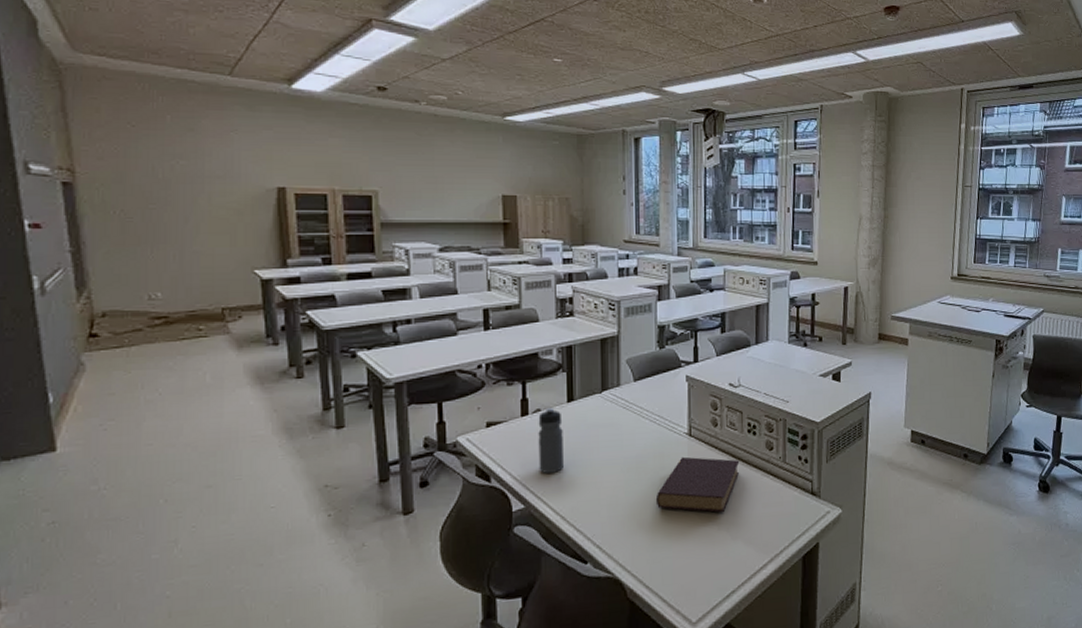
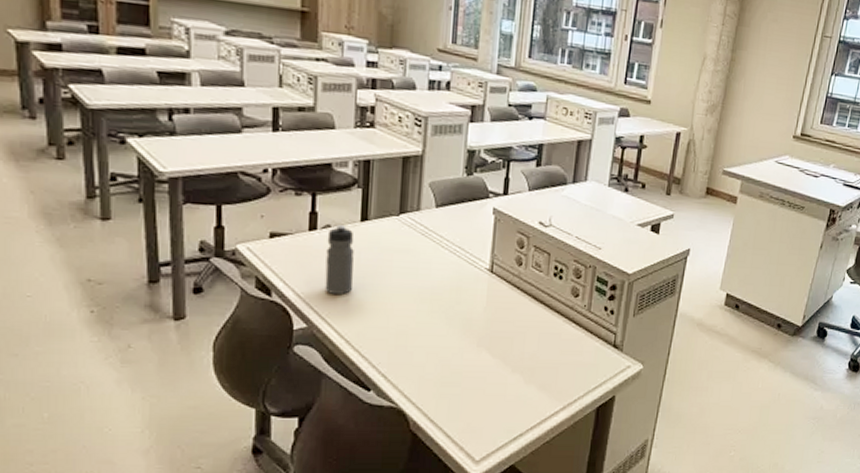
book: present [655,456,740,512] -> none [448,293,542,354]

